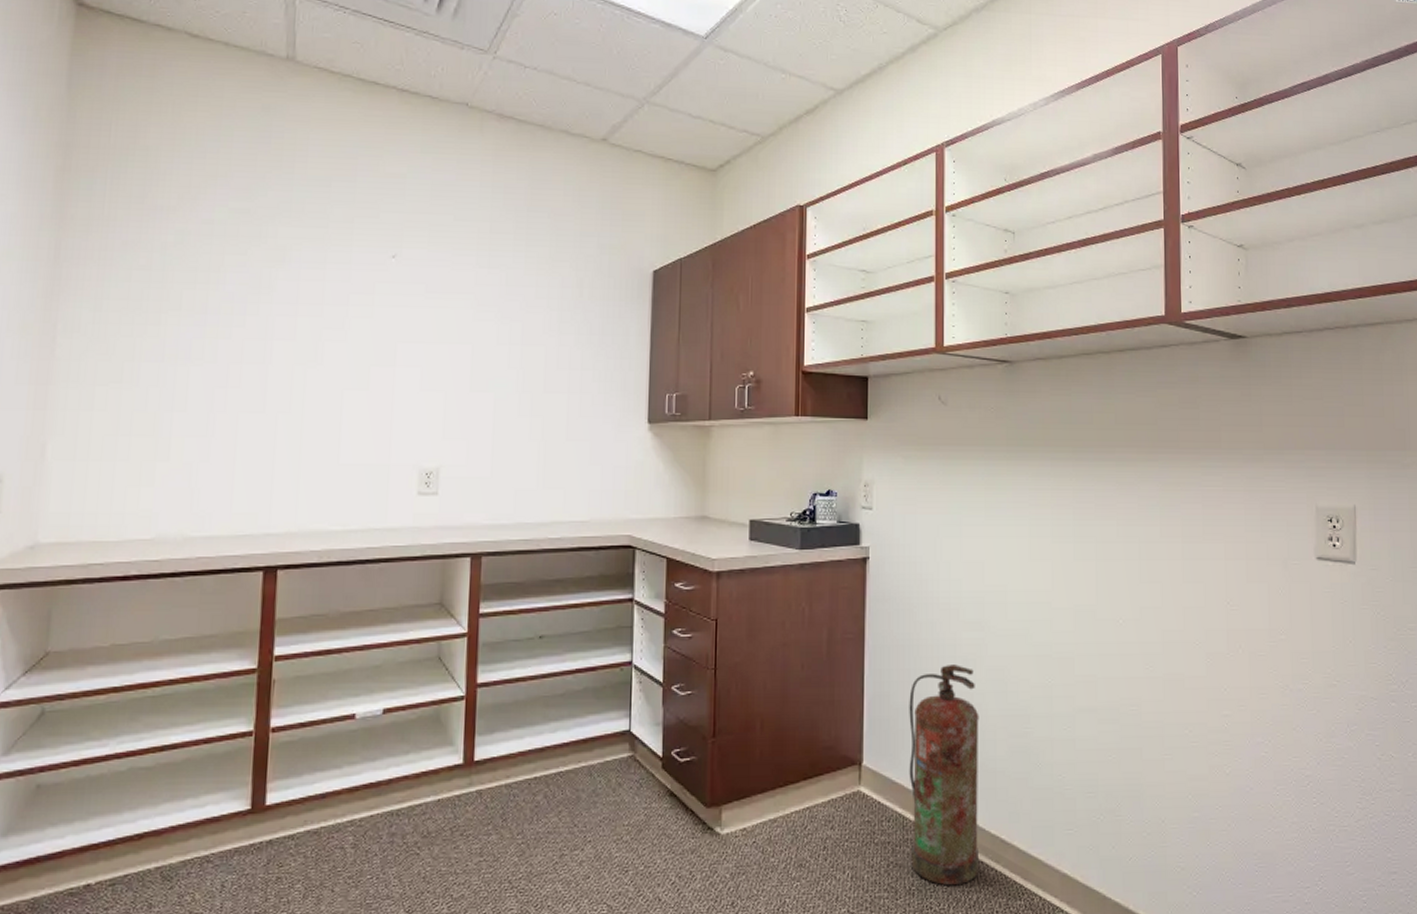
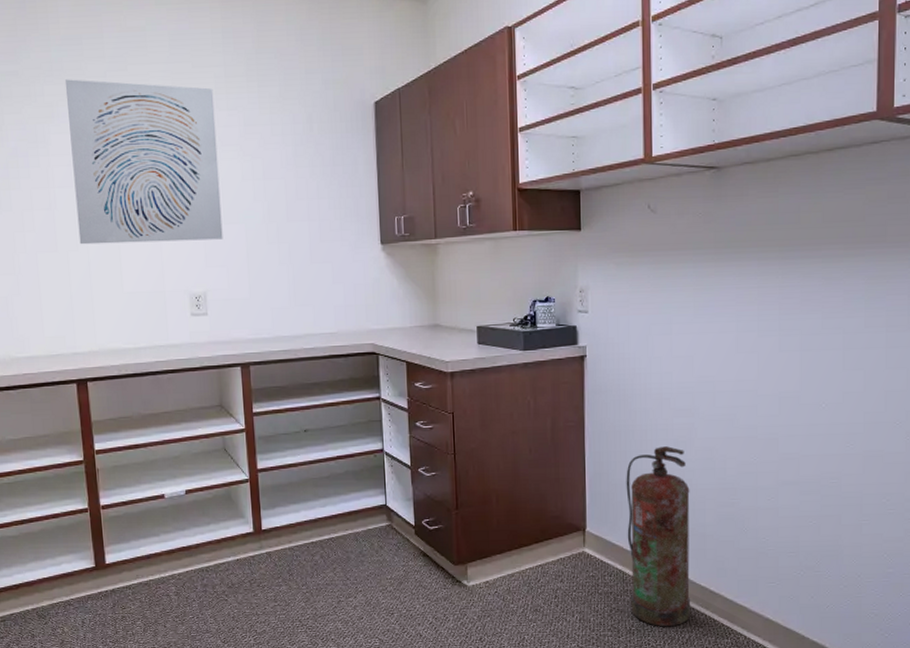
wall art: none [293,222,475,409] -> present [65,79,223,245]

